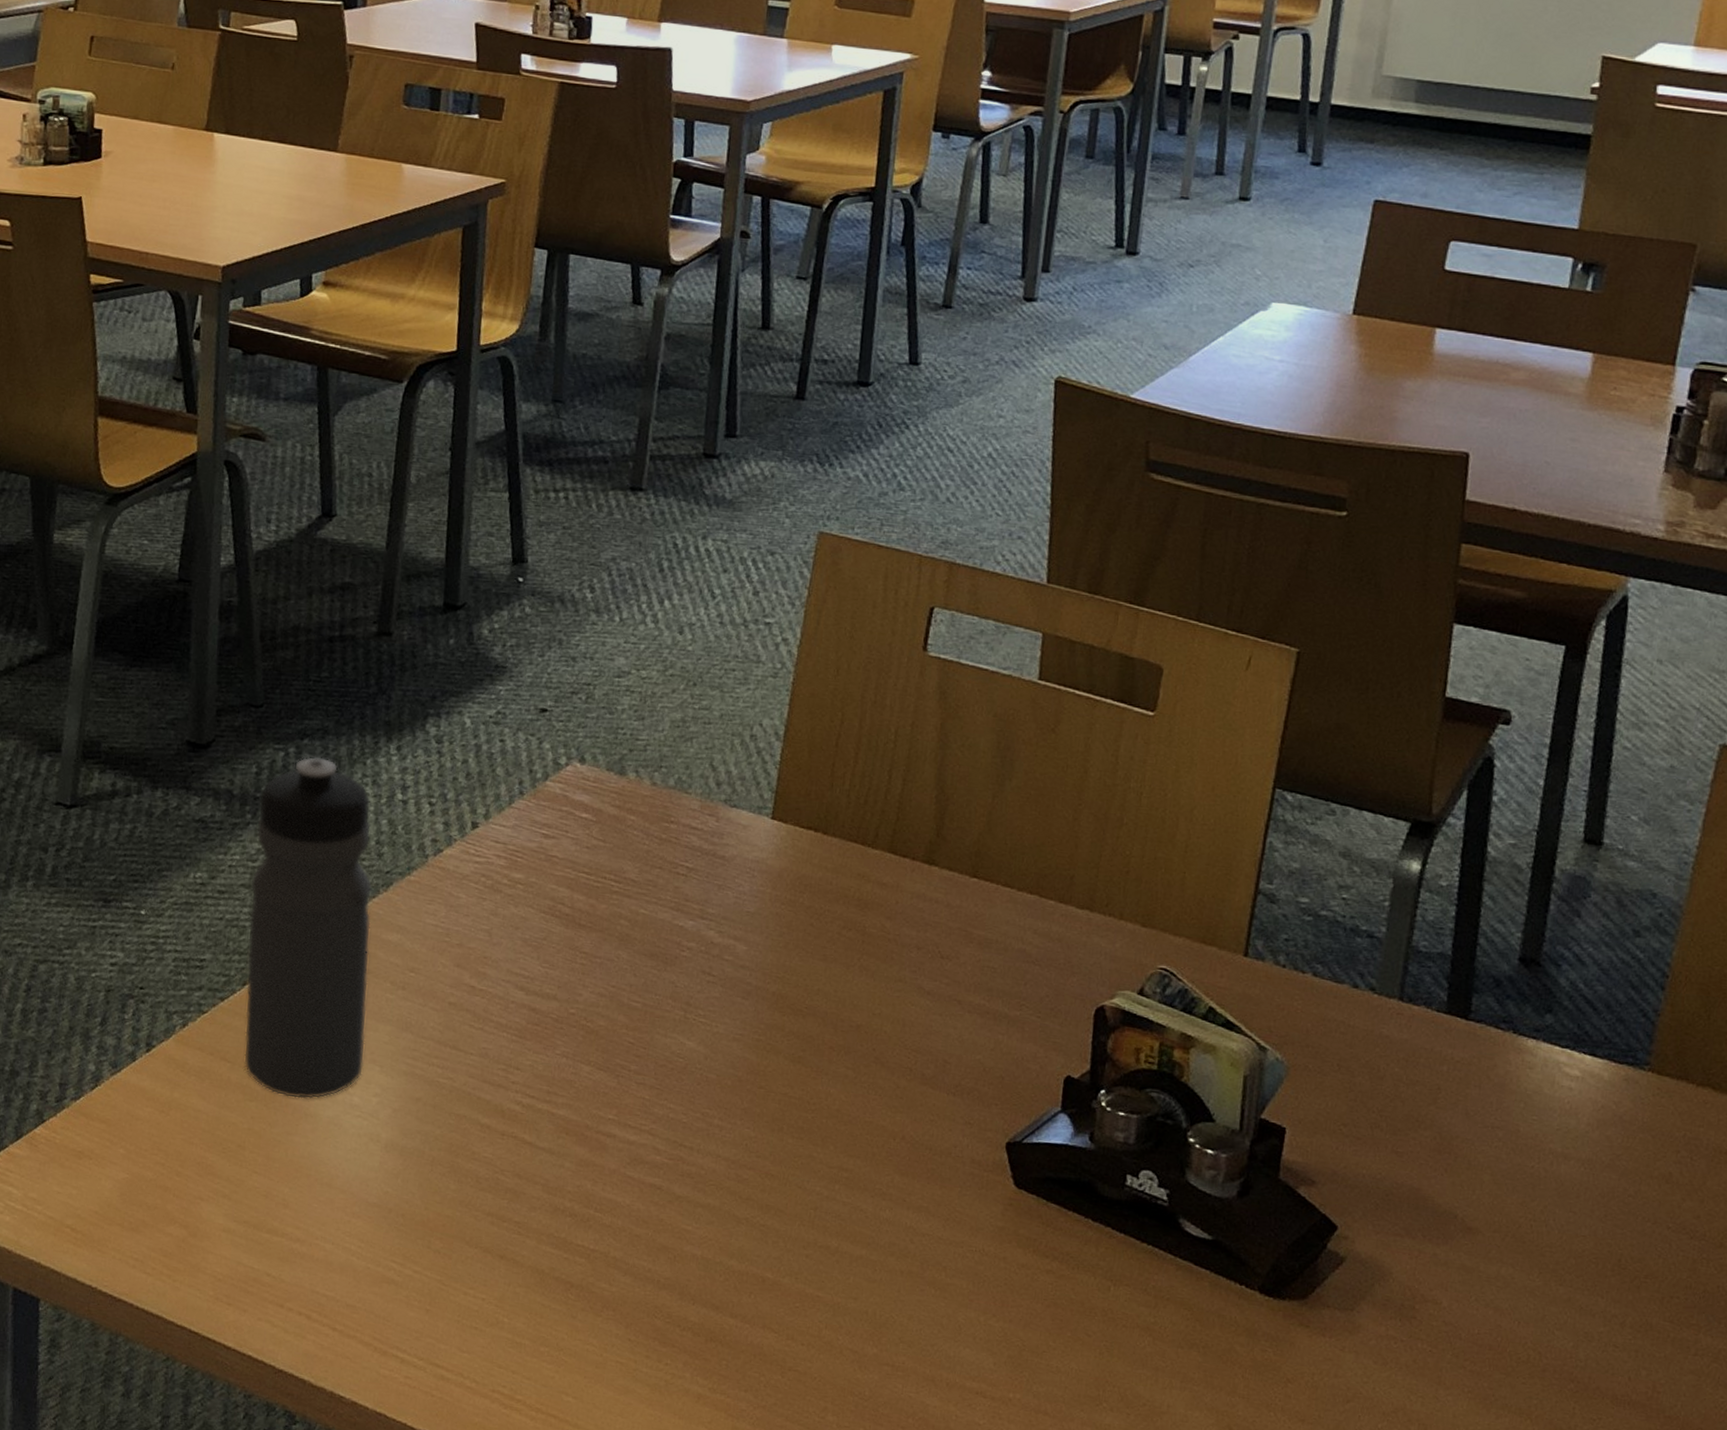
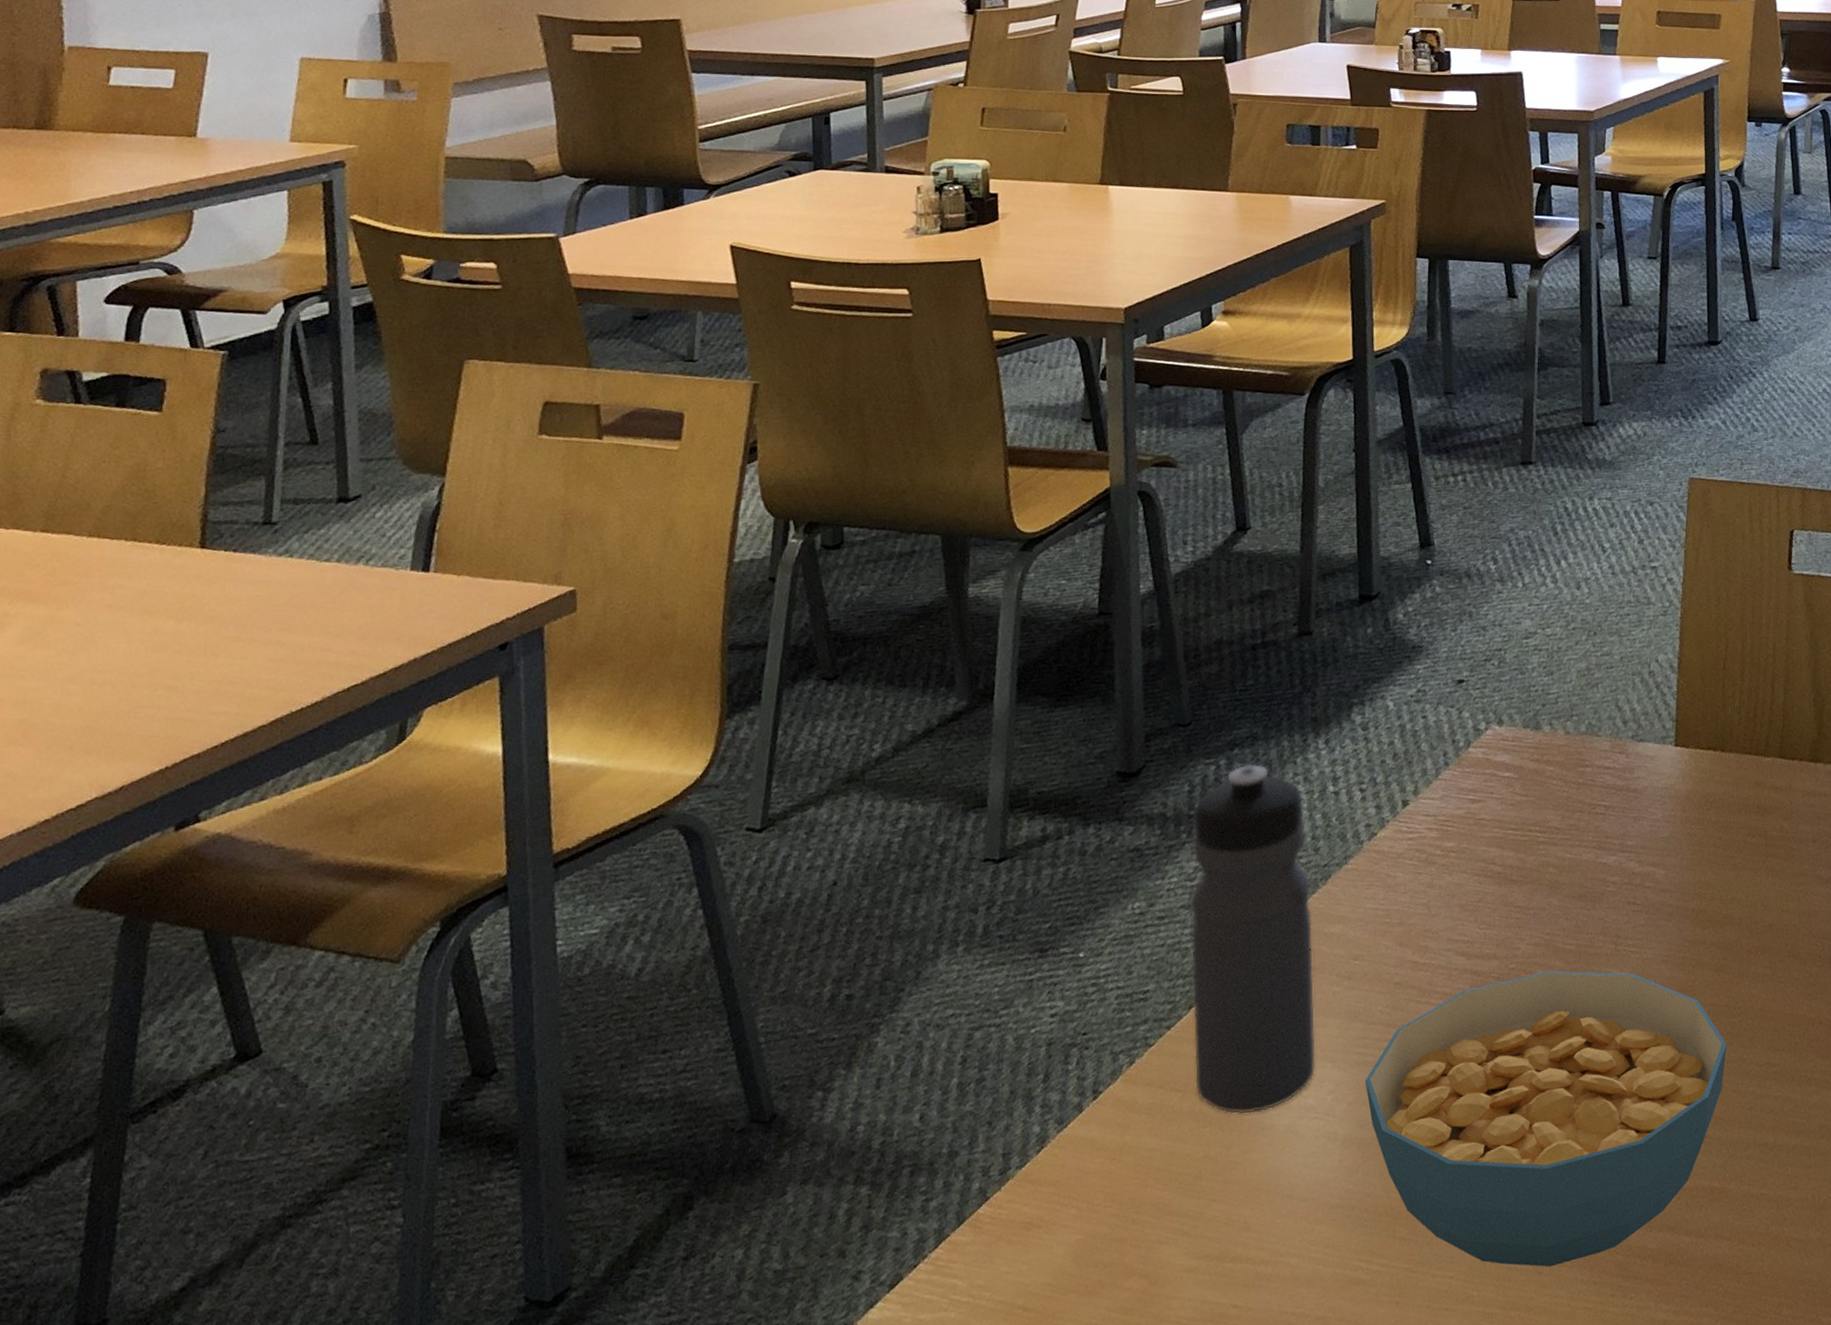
cereal bowl: none [411,1023,796,1314] -> present [1365,970,1727,1267]

